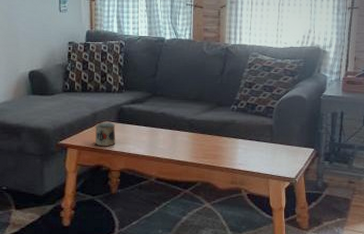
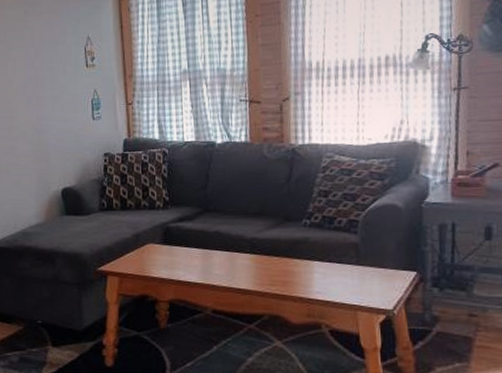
mug: present [96,122,116,147] -> none [138,244,163,273]

